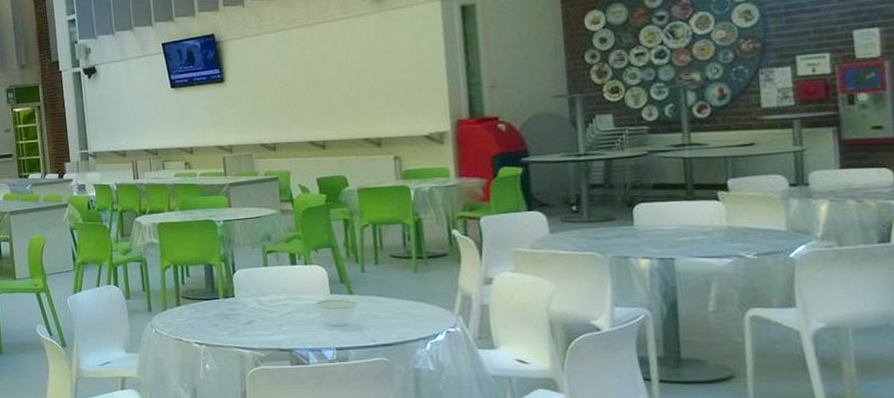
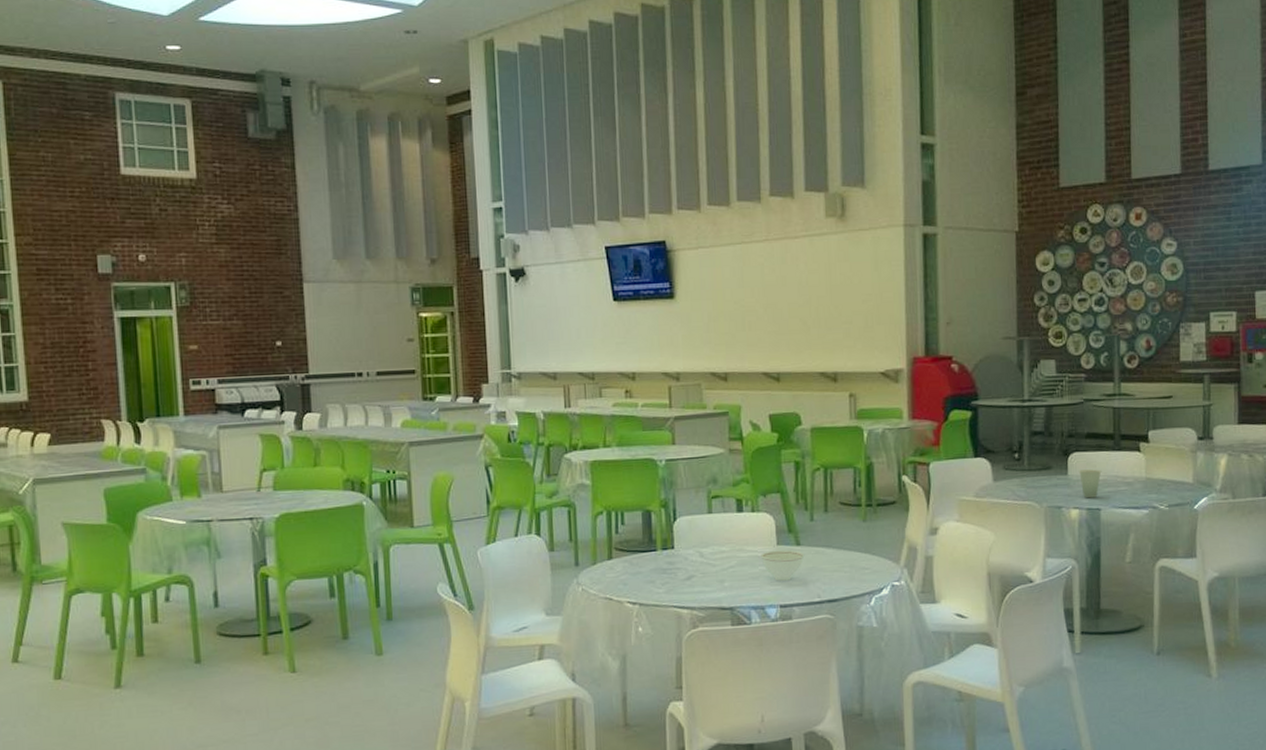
cup: none [647,219,674,248] -> present [1079,469,1102,498]

